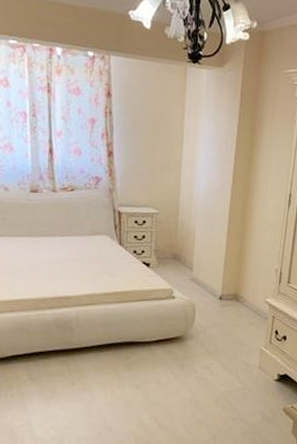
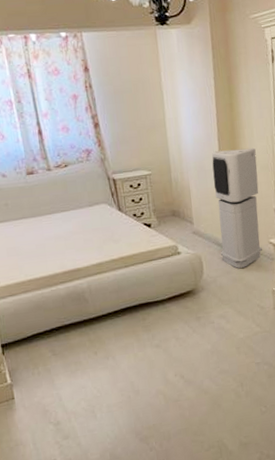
air purifier: none [215,201,267,322] -> present [212,147,262,268]

